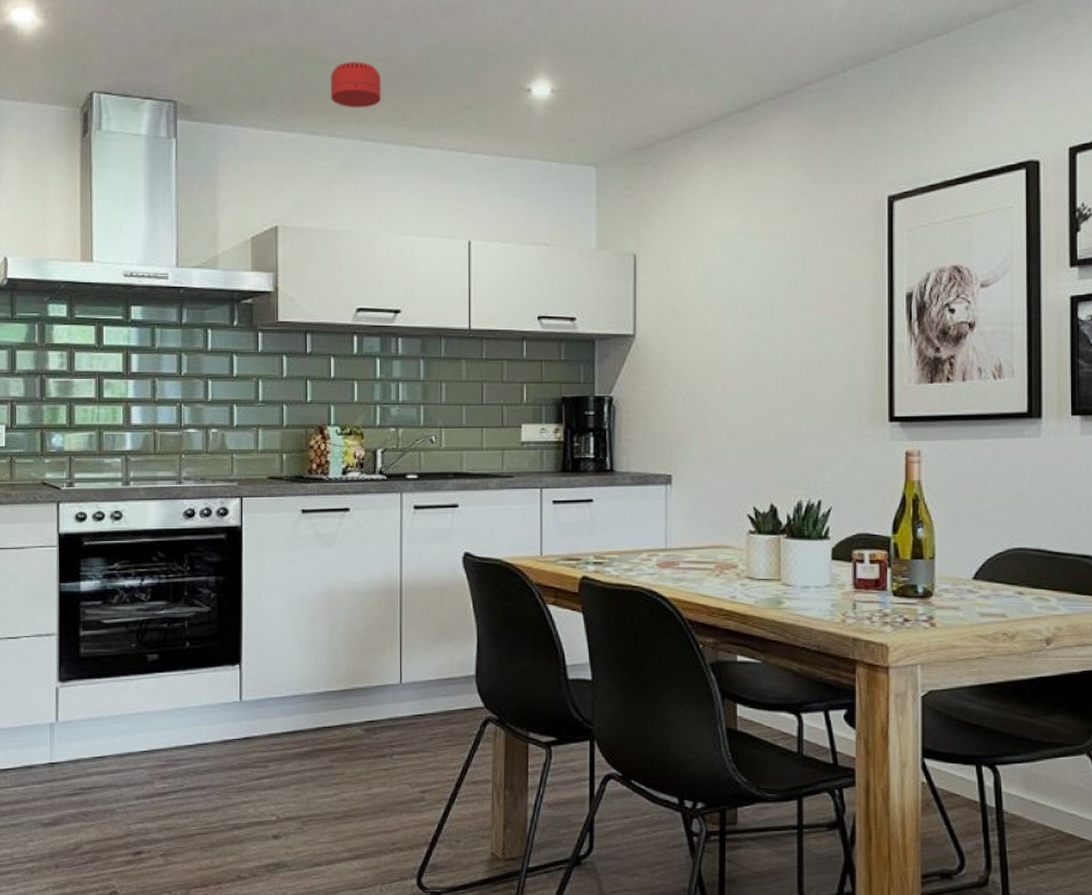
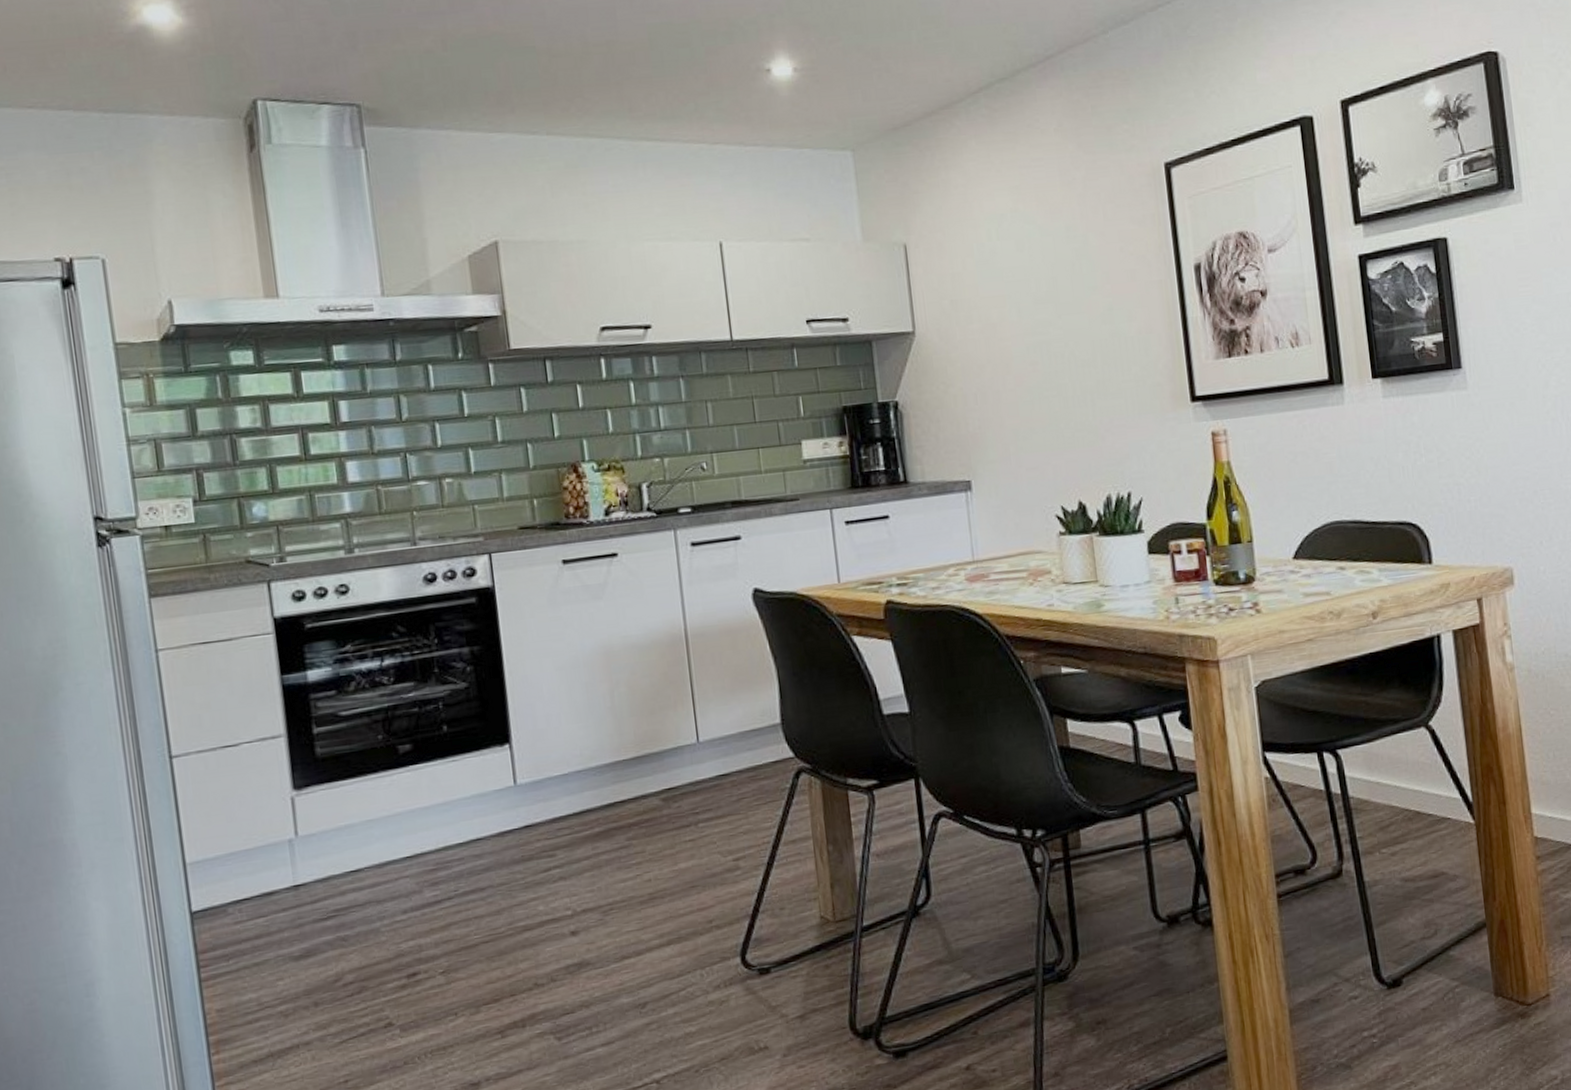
smoke detector: present [331,62,381,108] -> none [540,48,602,102]

